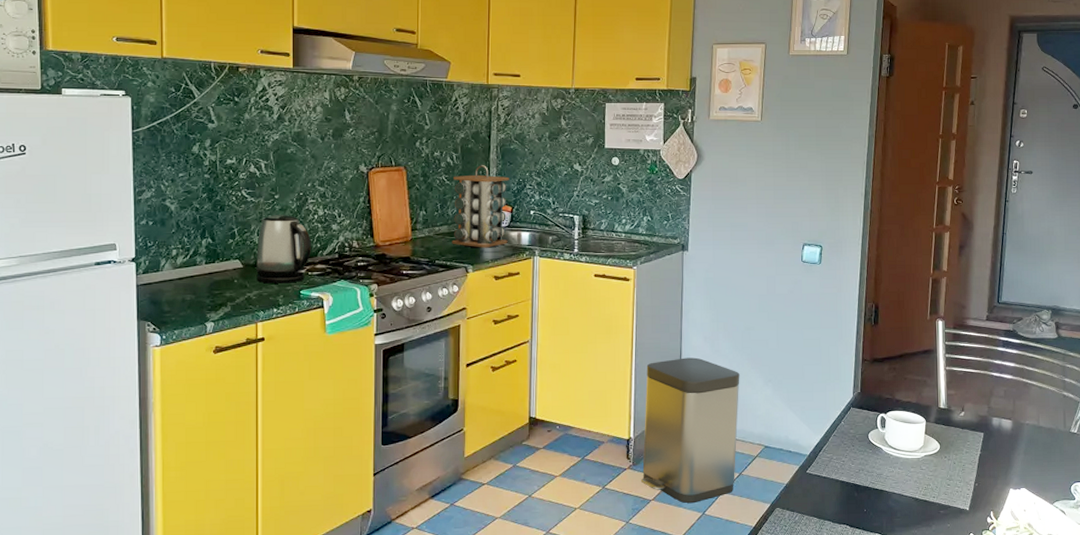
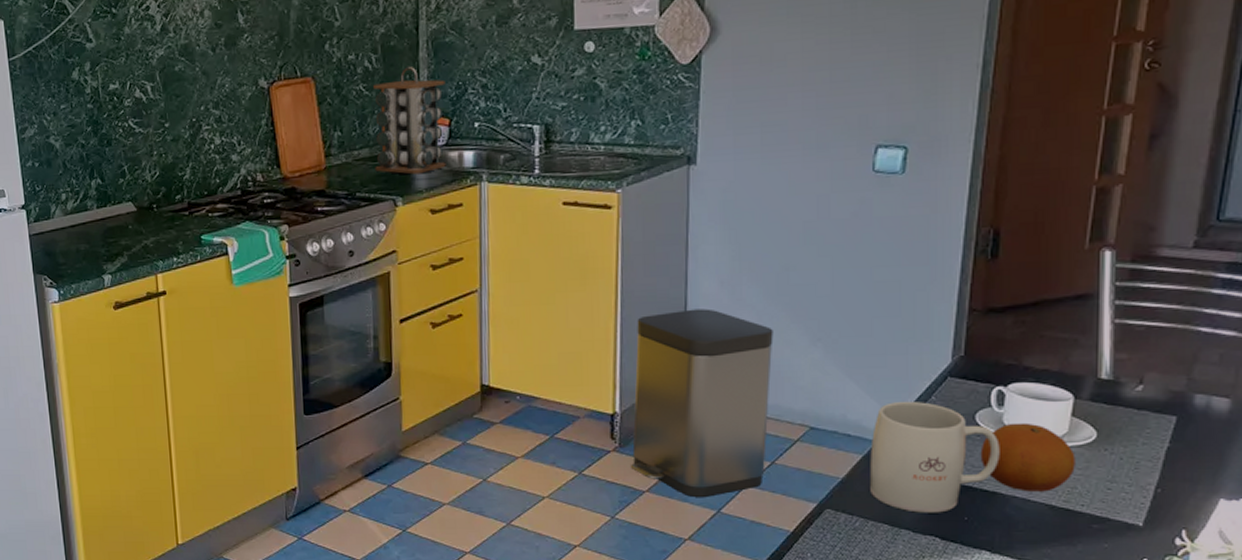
kettle: present [256,214,311,284] -> none [150,145,210,229]
mug: none [804,425,884,508] -> present [870,401,1000,513]
fruit: none [872,439,929,489] -> present [980,422,1076,492]

